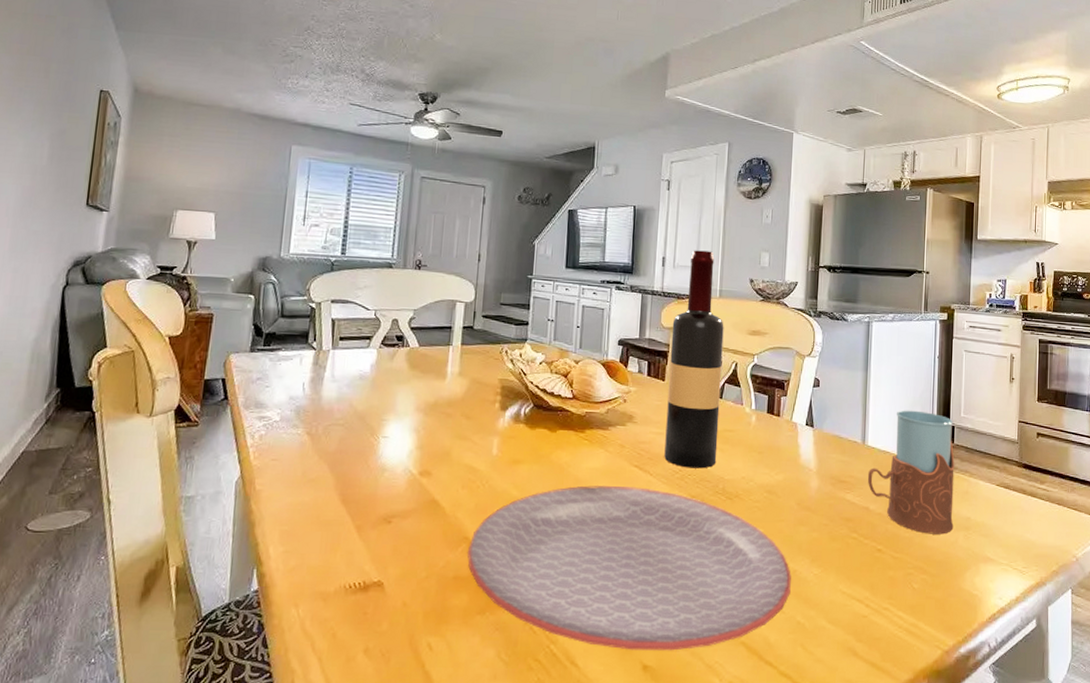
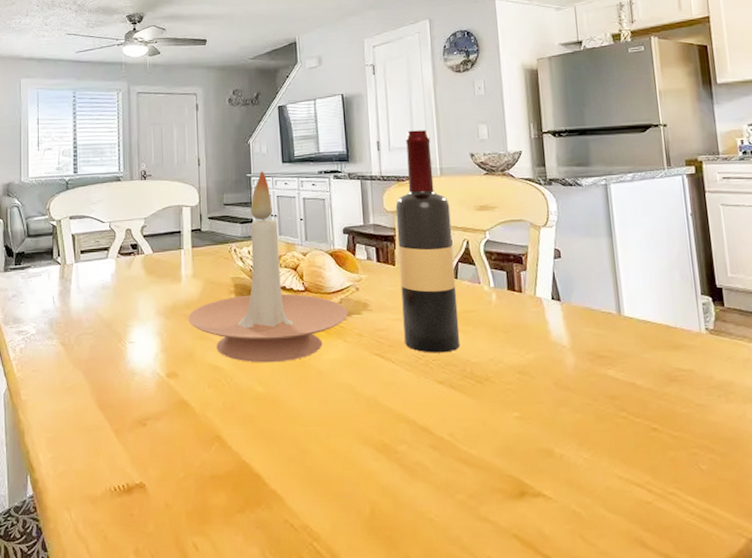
candle holder: none [449,274,613,468] -> present [188,171,348,363]
plate: present [467,485,791,651] -> none [221,376,560,546]
drinking glass: present [868,410,955,535] -> none [629,274,739,409]

